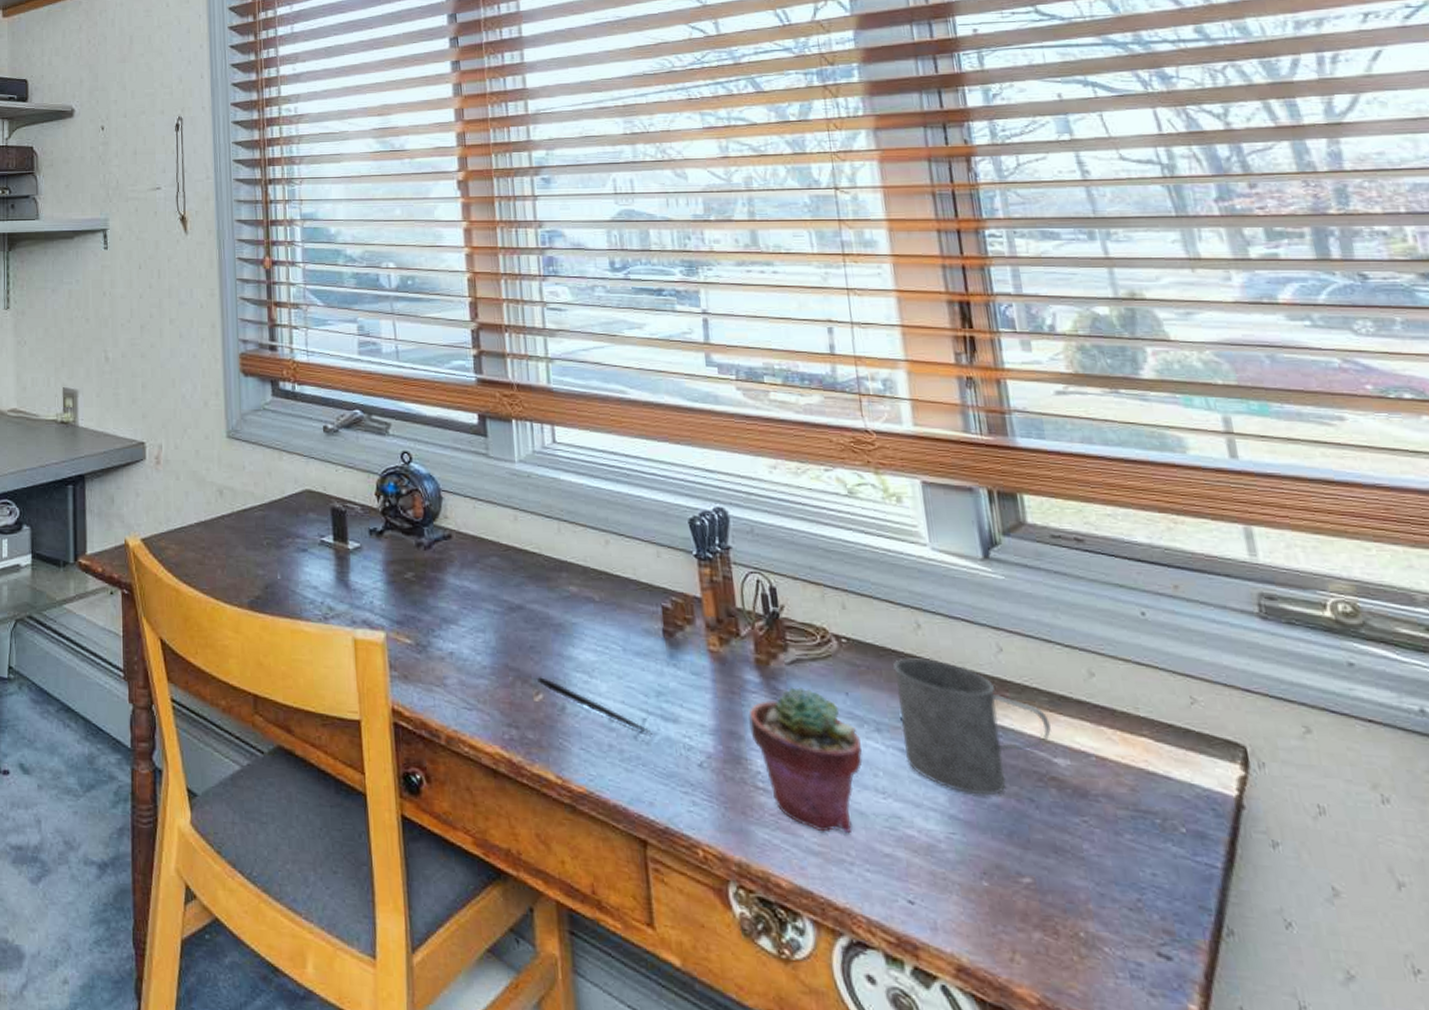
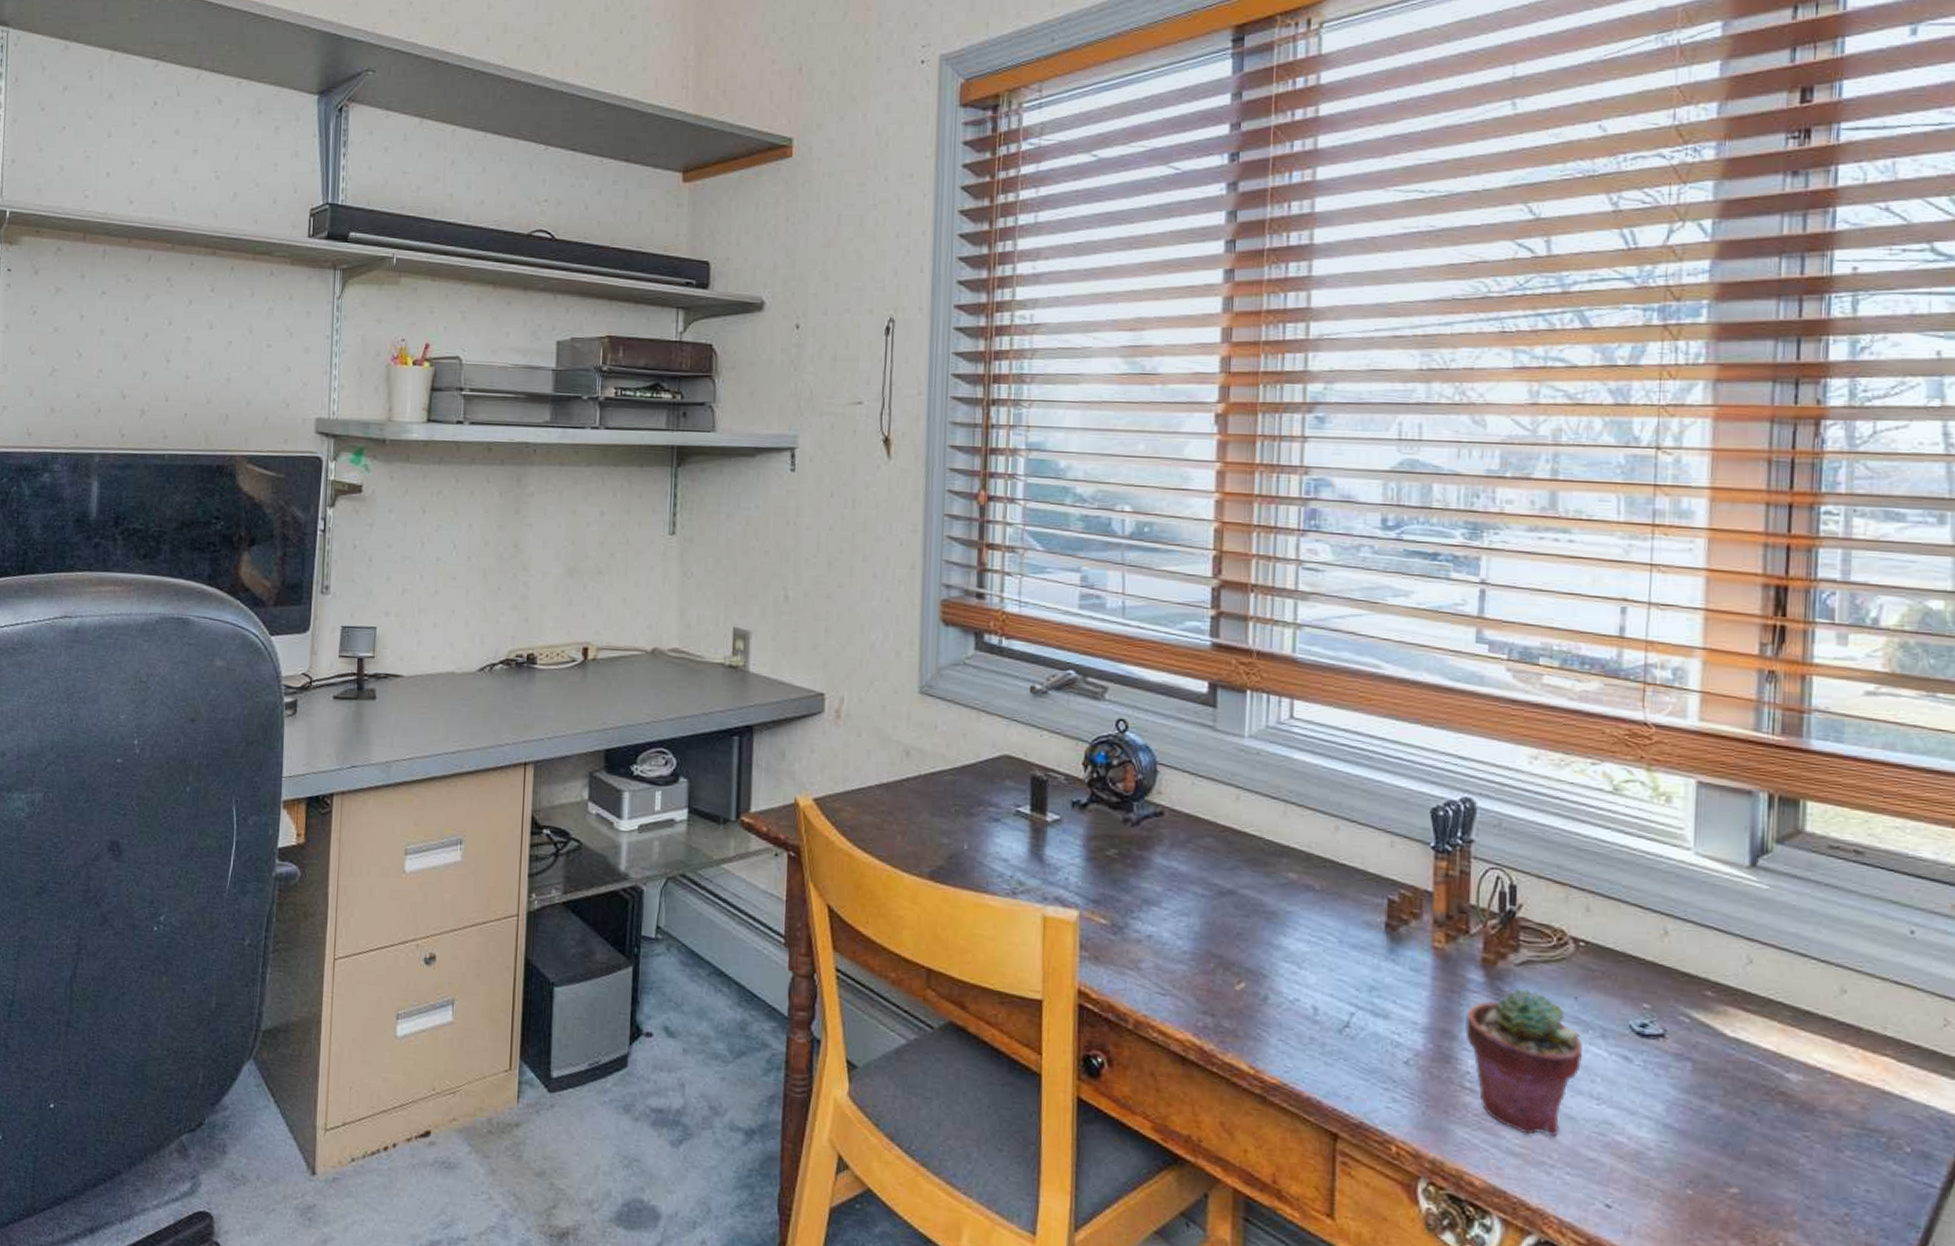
pen: present [536,675,652,735] -> none [1240,964,1359,1030]
mug: present [892,658,1051,796] -> none [1629,965,1789,1107]

